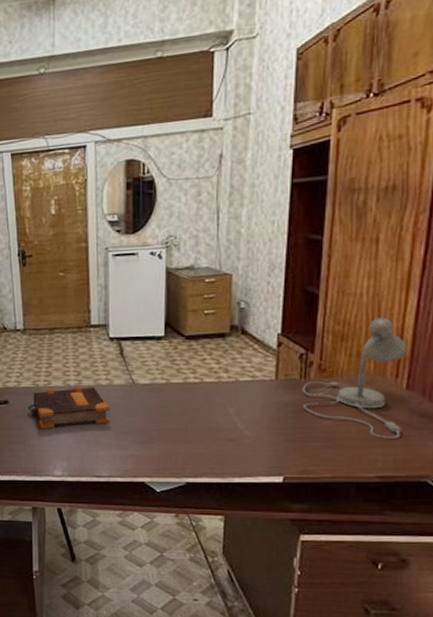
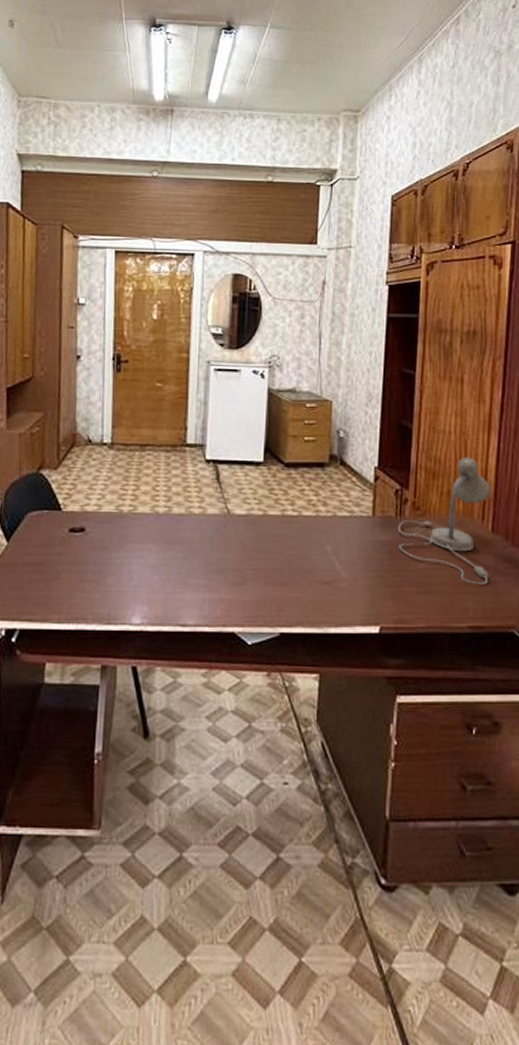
bible: present [27,386,110,430] -> none [107,514,201,565]

